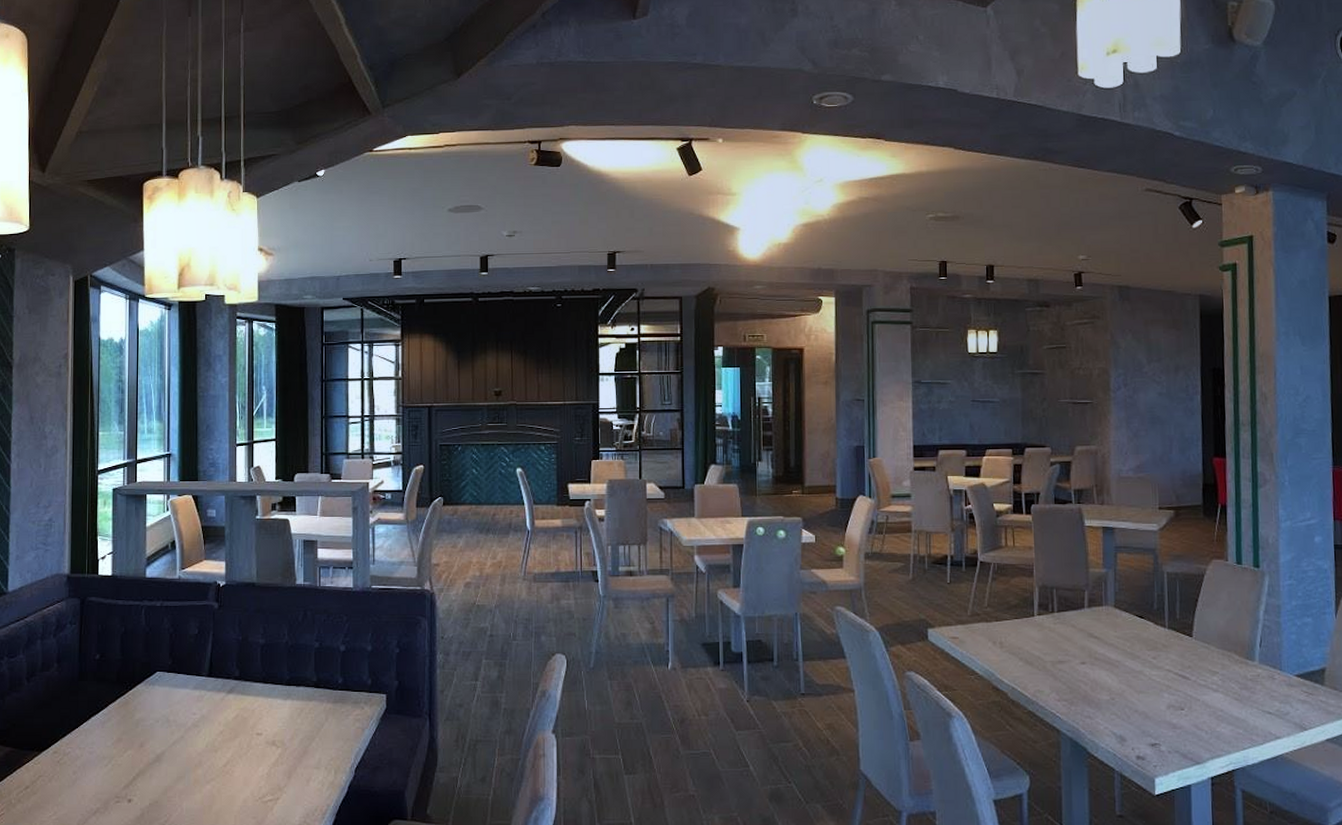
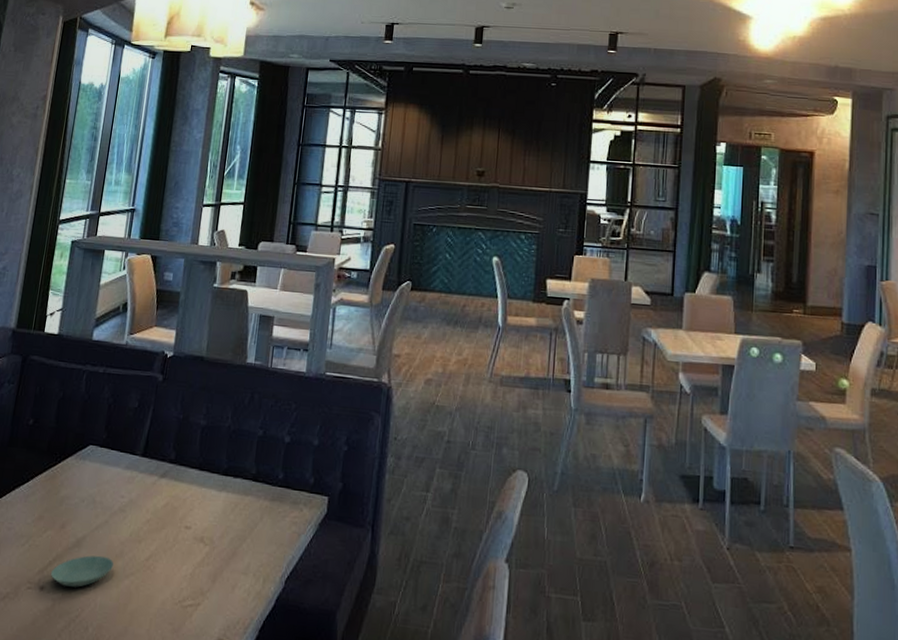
saucer: none [136,767,195,796] -> present [50,555,114,588]

